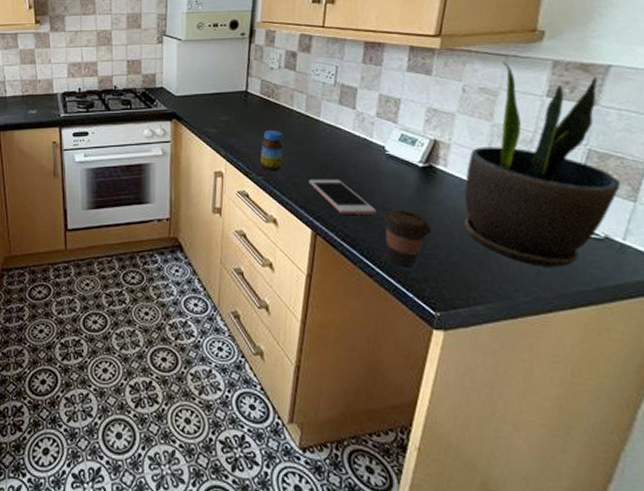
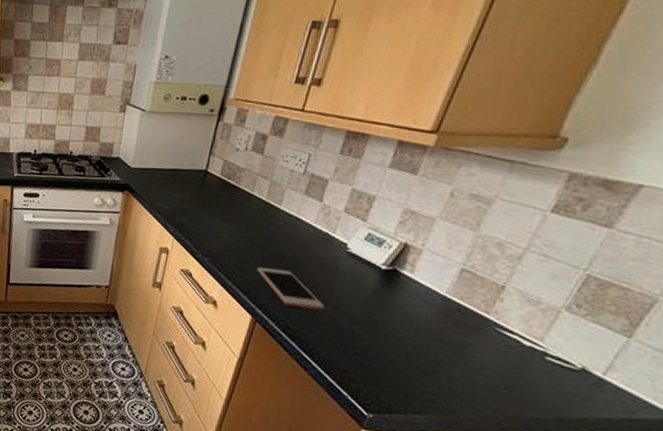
jar: present [260,130,283,171] -> none [208,213,237,254]
coffee cup: present [383,209,432,267] -> none [327,308,383,367]
potted plant: present [463,61,621,267] -> none [419,168,621,391]

